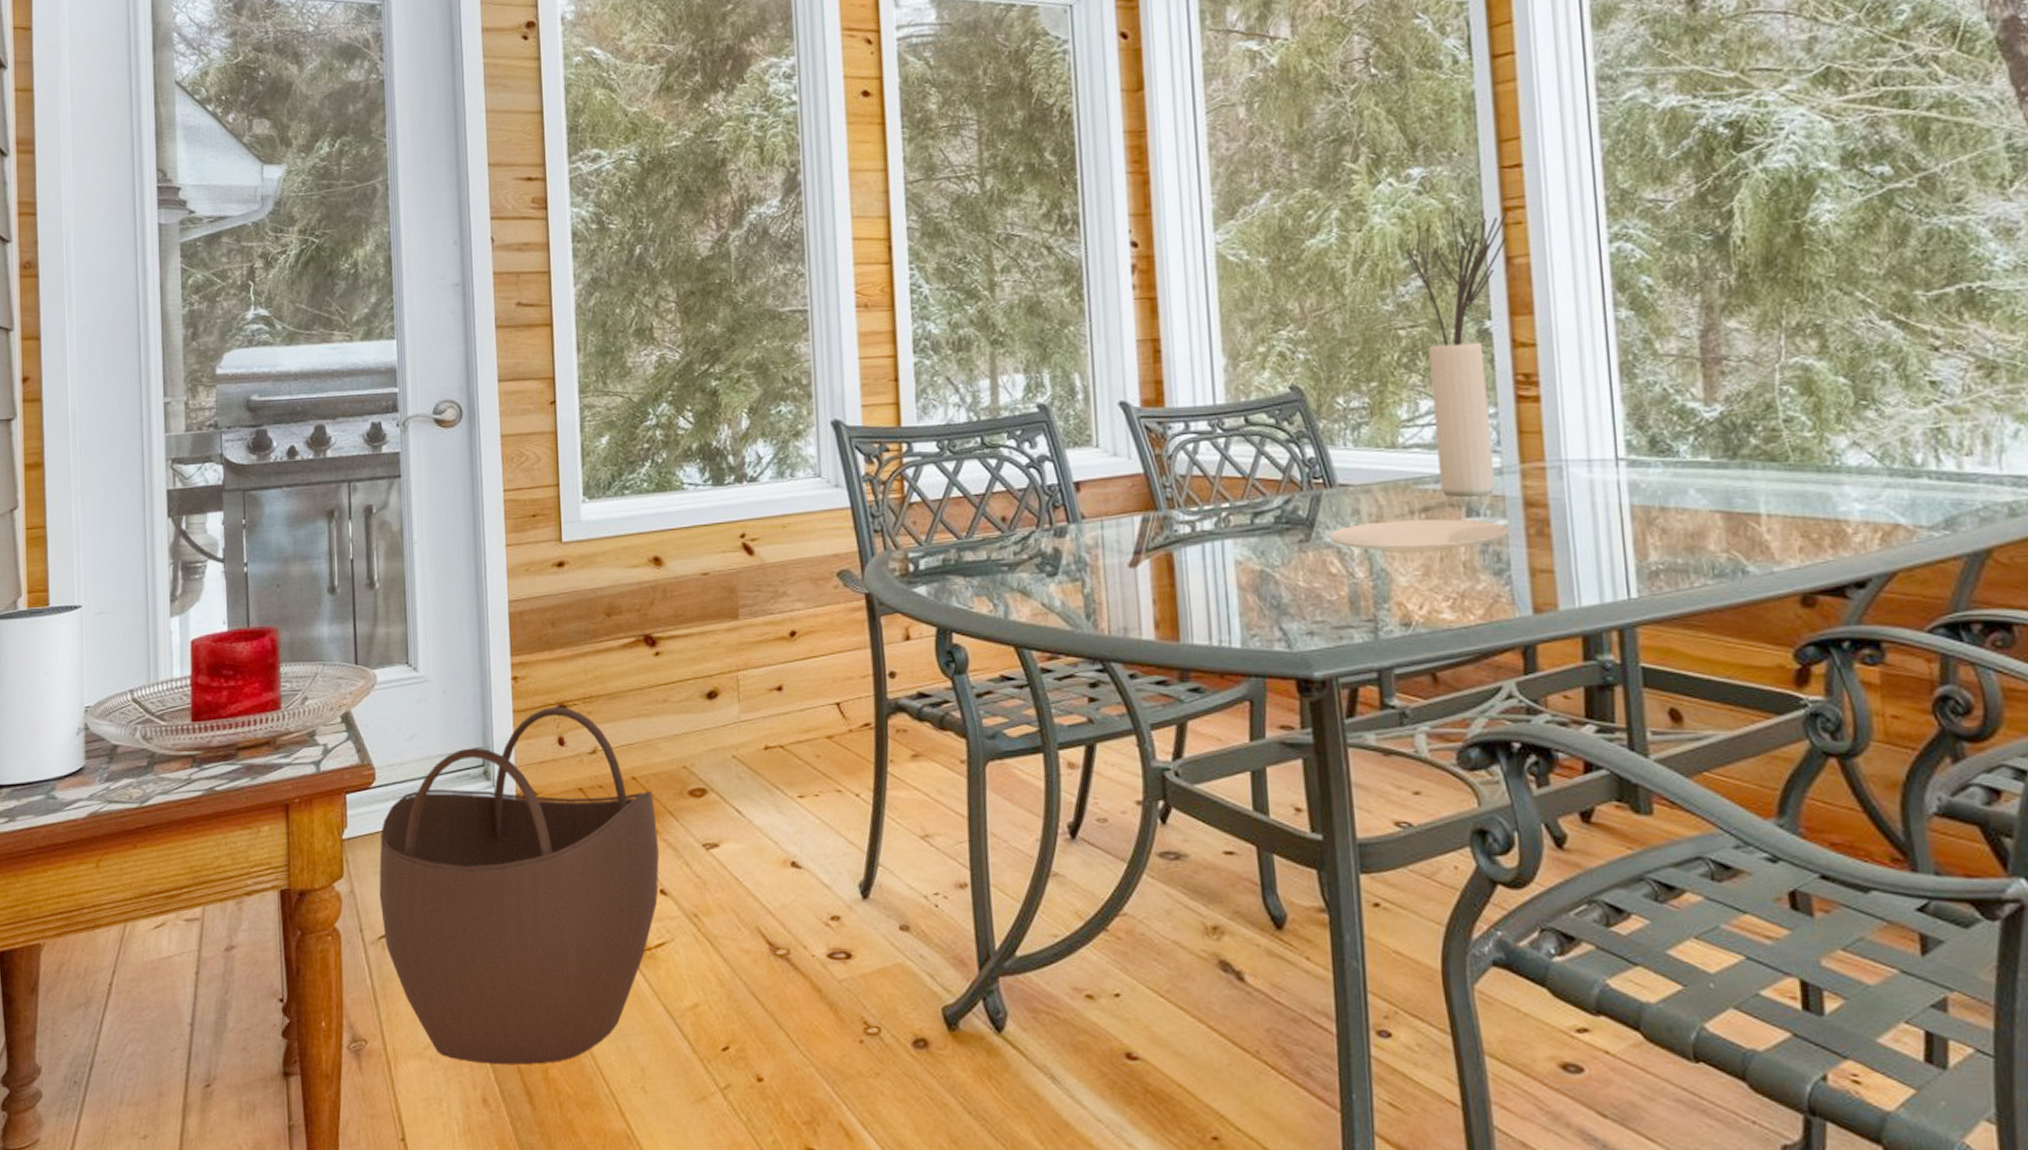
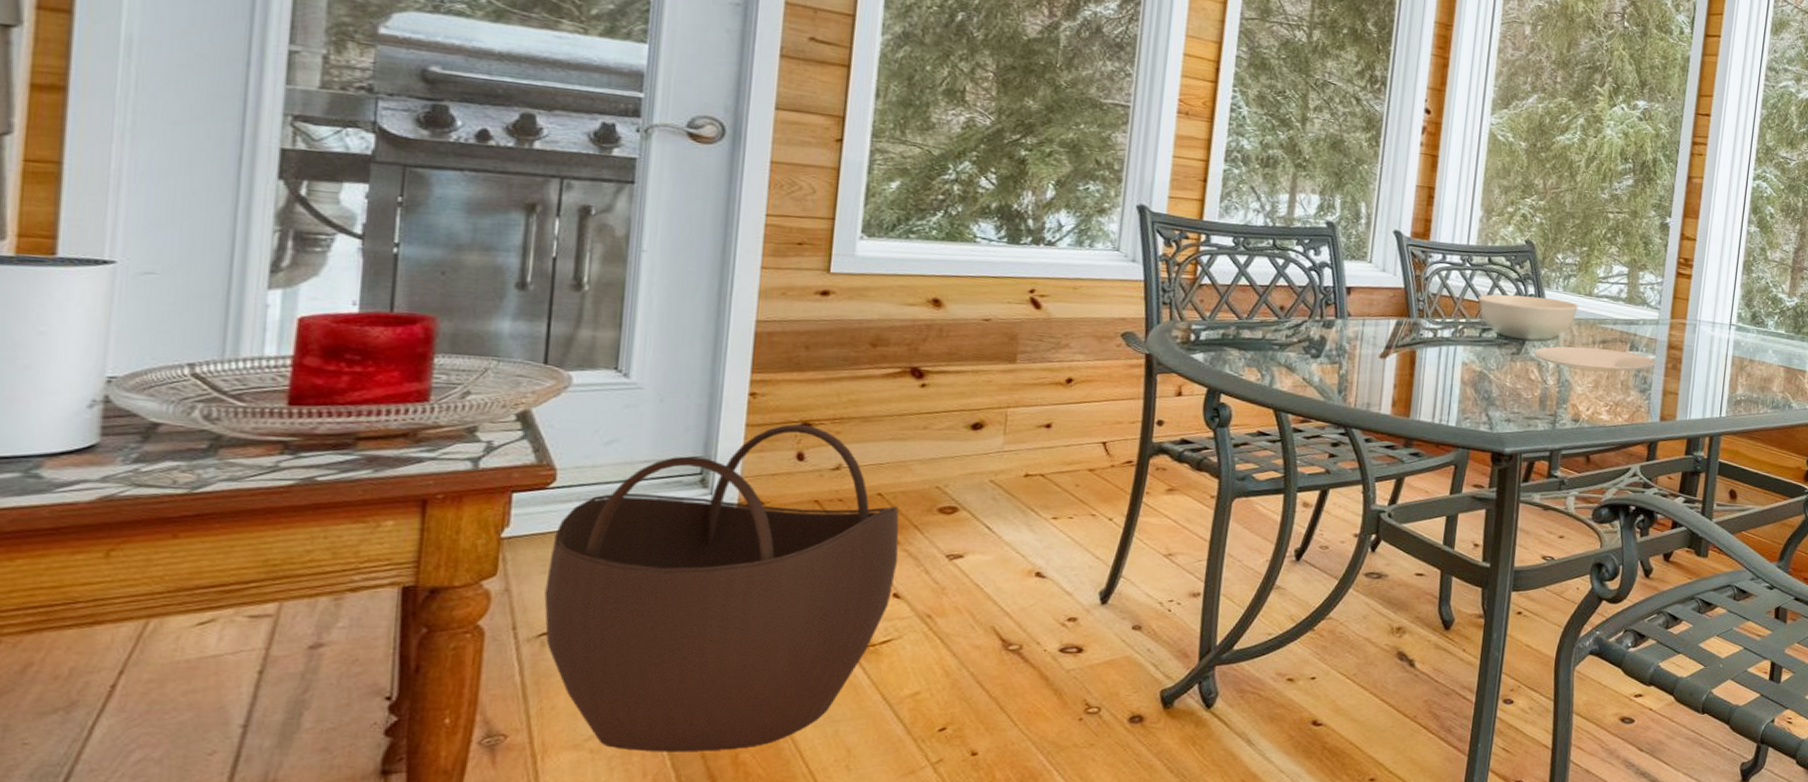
bowl: none [1241,459,1380,523] -> present [1478,294,1578,342]
vase: present [1407,211,1509,497] -> none [1616,137,1696,338]

